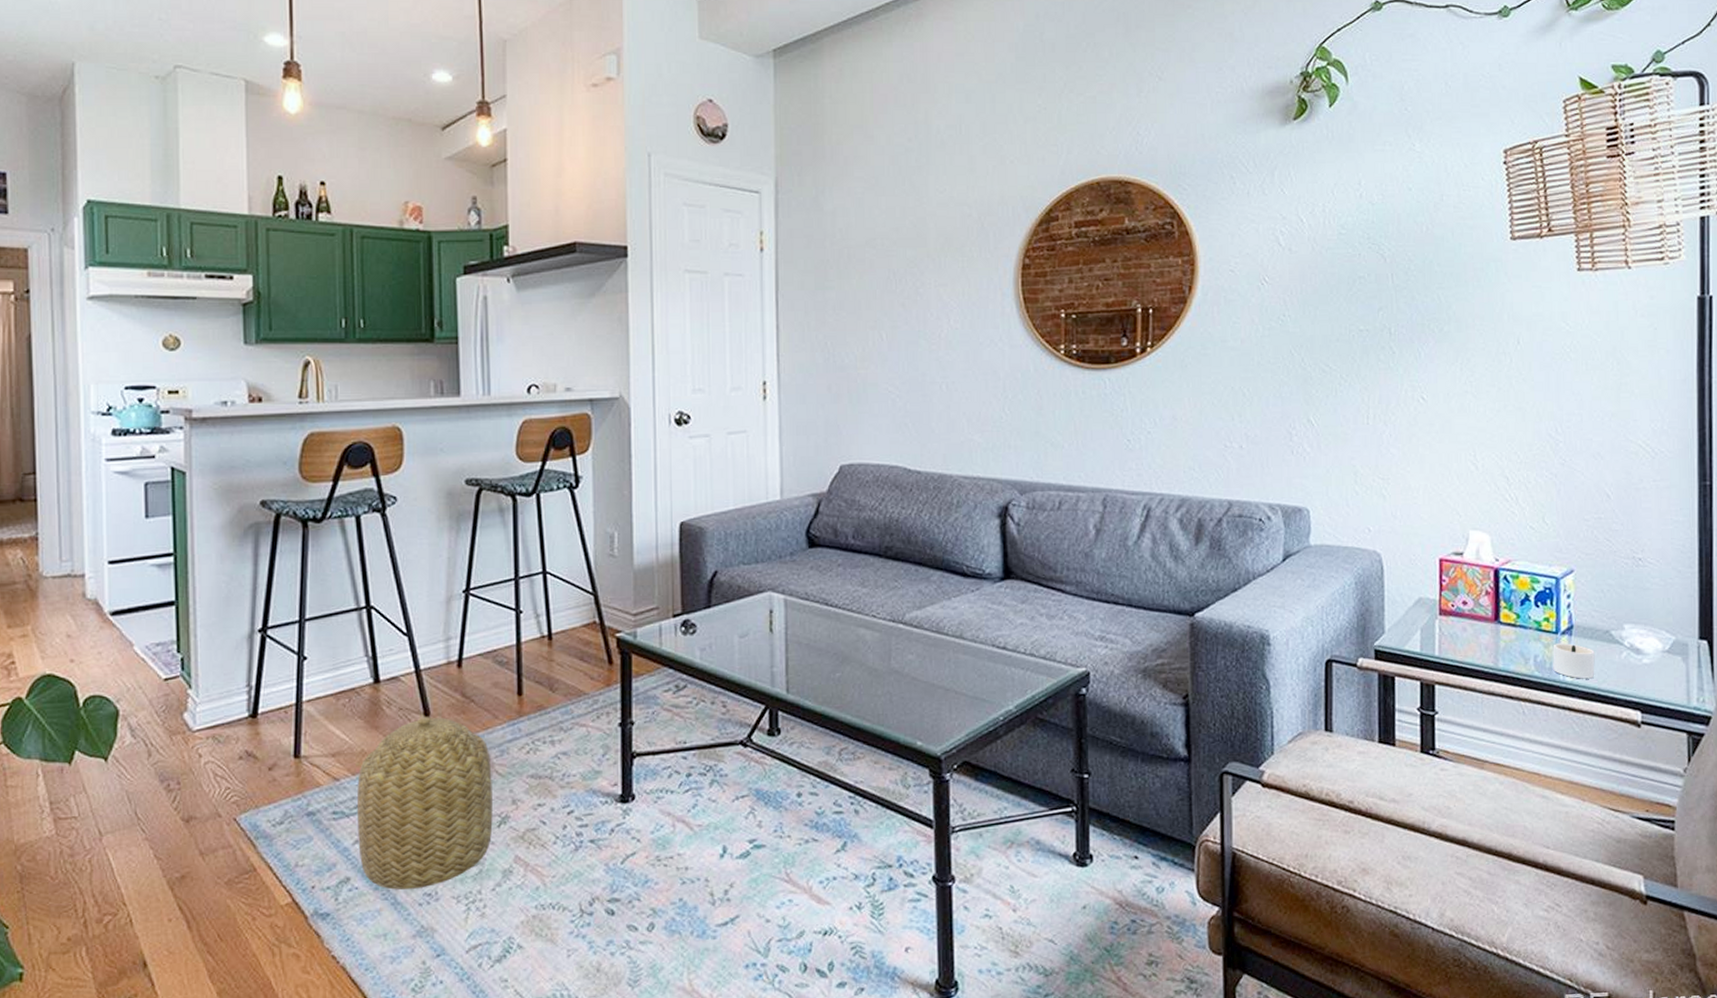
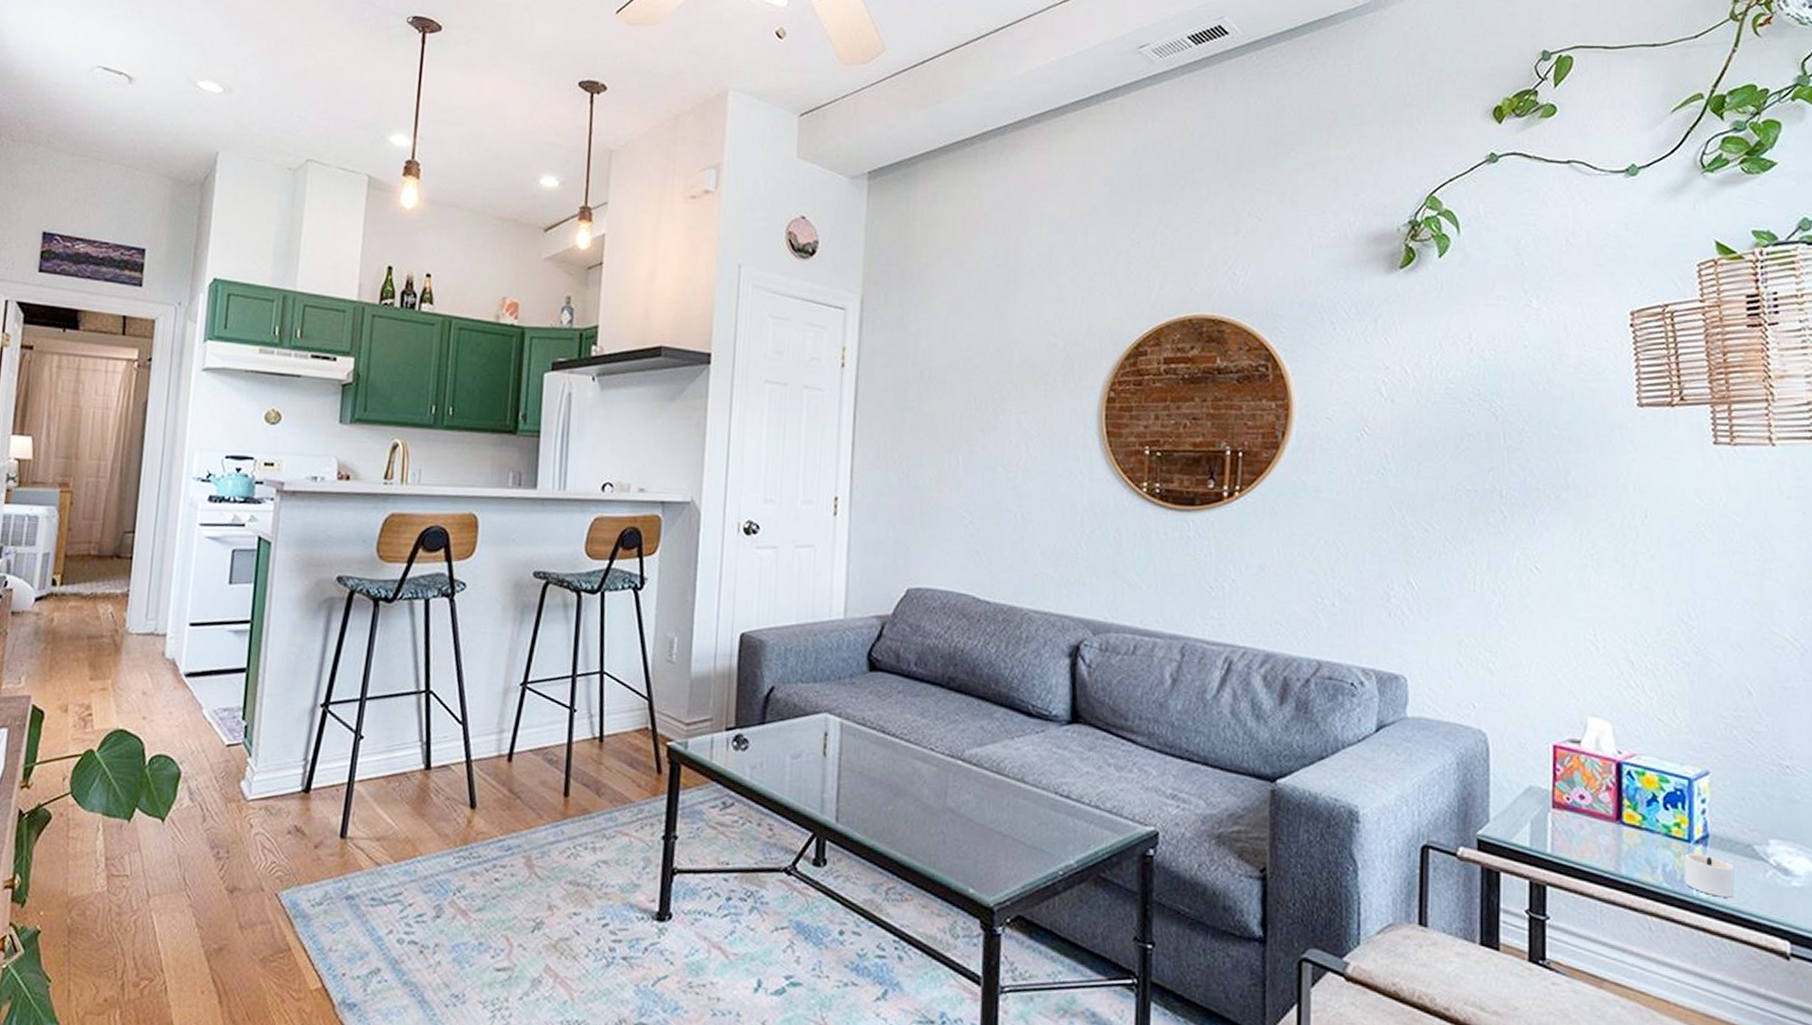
basket: present [356,717,493,890] -> none [392,809,531,989]

